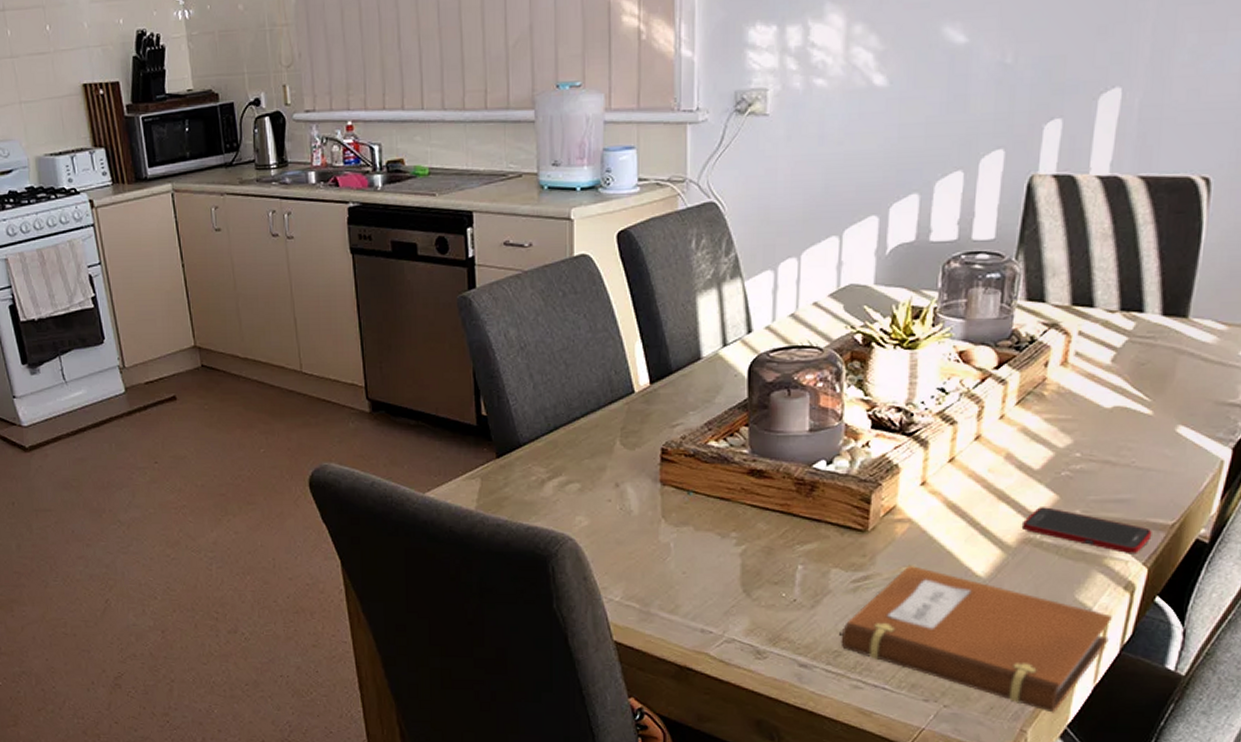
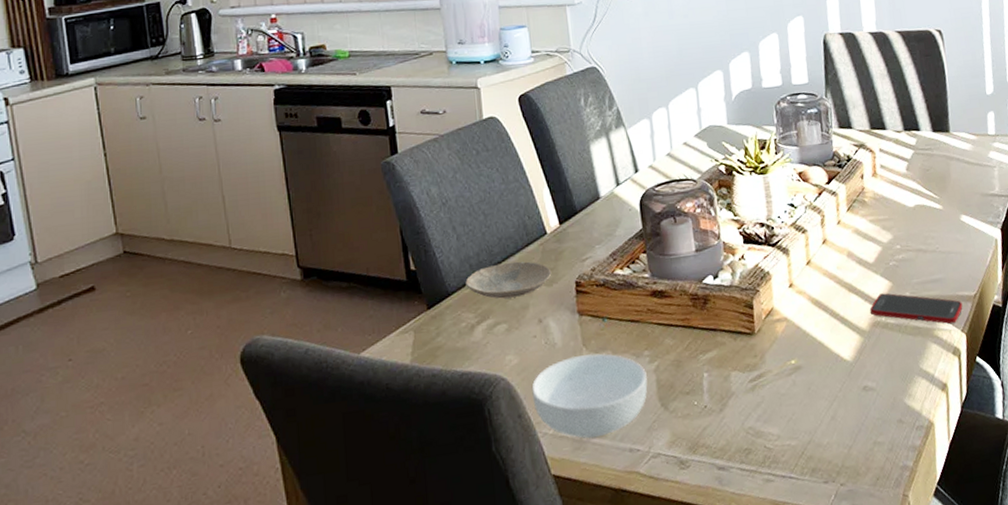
plate: none [539,419,636,457] -> present [465,261,552,299]
cereal bowl: none [600,526,731,613] -> present [531,353,648,439]
notebook: present [839,564,1112,713] -> none [746,358,952,474]

